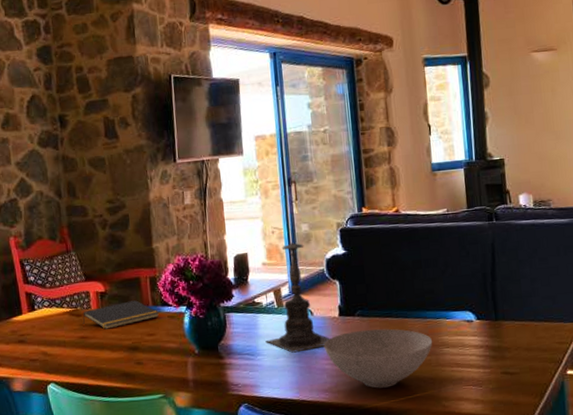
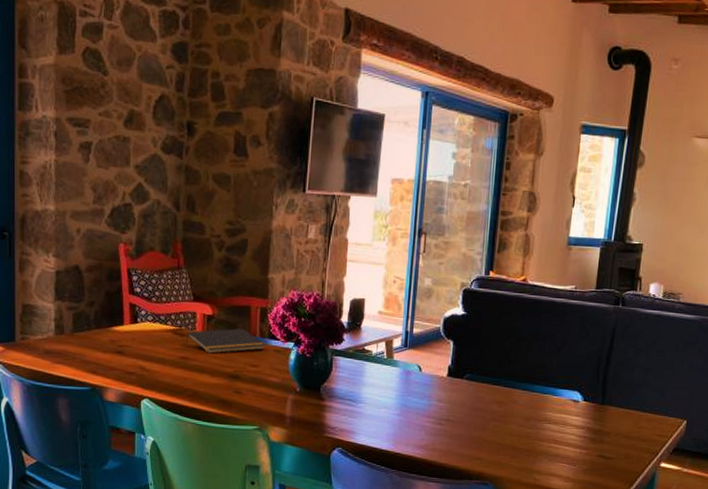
candle holder: present [265,228,330,353] -> none [369,280,434,406]
bowl: present [323,328,433,388] -> none [426,393,536,453]

